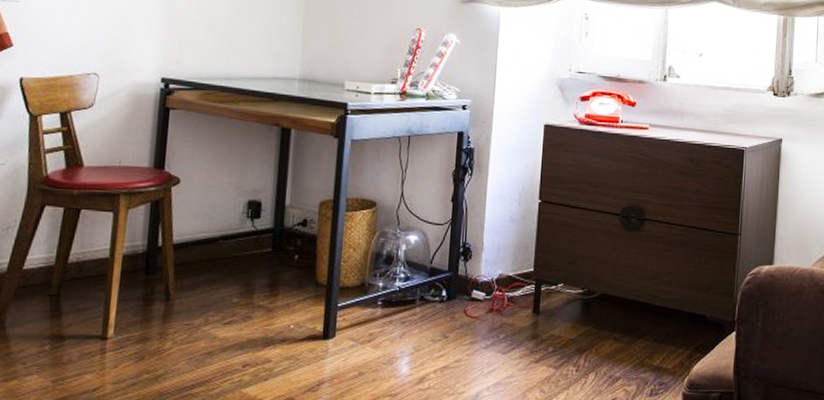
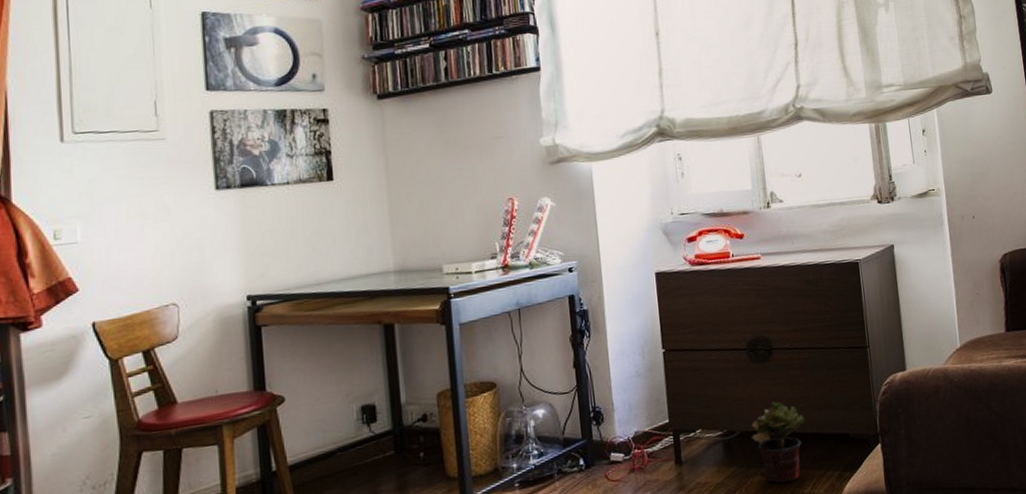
potted plant: none [609,271,666,351] -> present [750,402,805,484]

